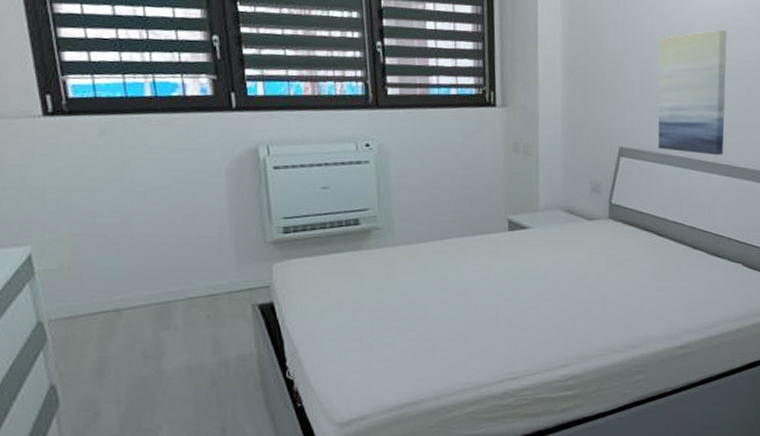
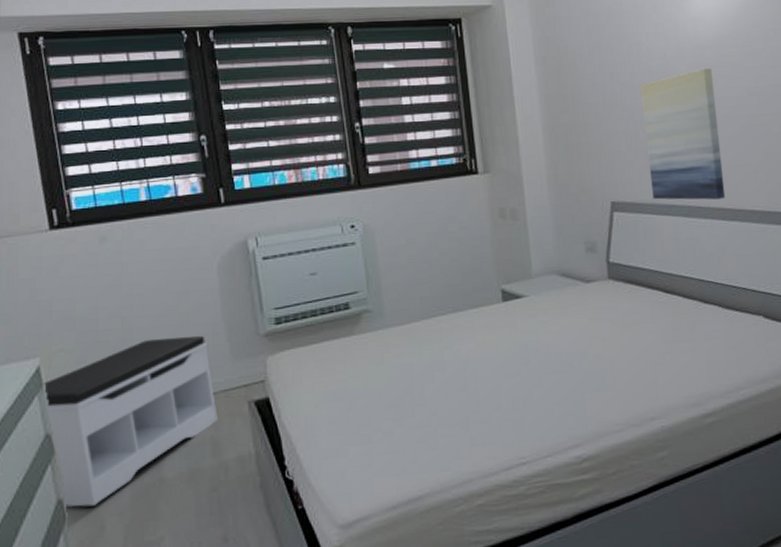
bench: none [33,237,220,393] -> present [41,335,218,507]

